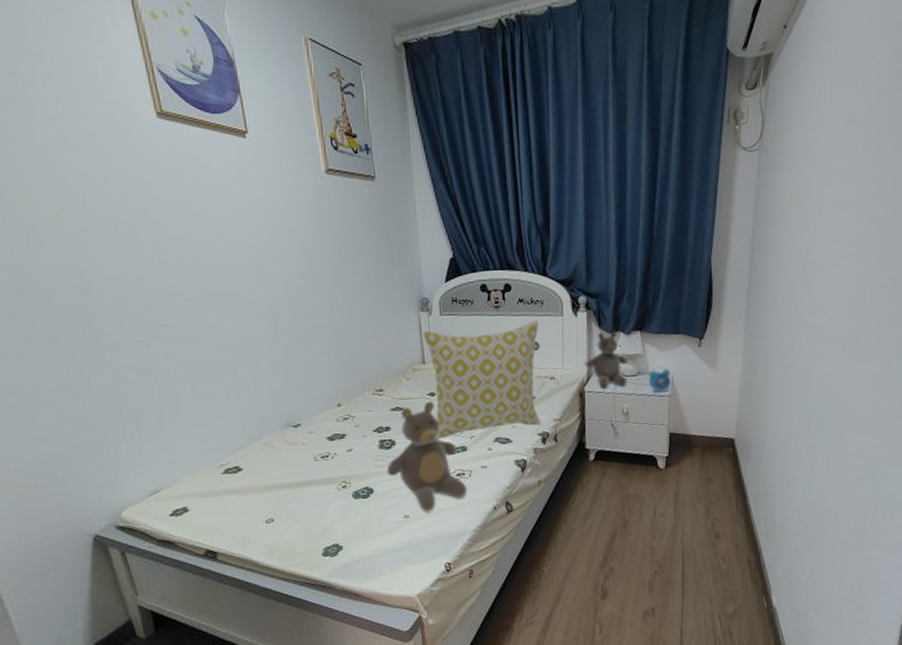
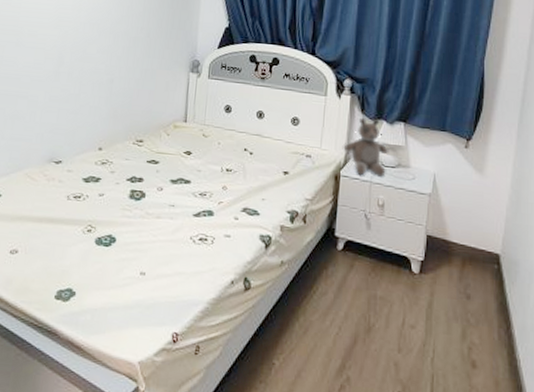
teddy bear: present [386,401,467,512] -> none [131,159,207,273]
pillow: present [423,321,542,440] -> none [183,91,302,203]
alarm clock: present [649,365,671,394] -> none [409,161,433,190]

